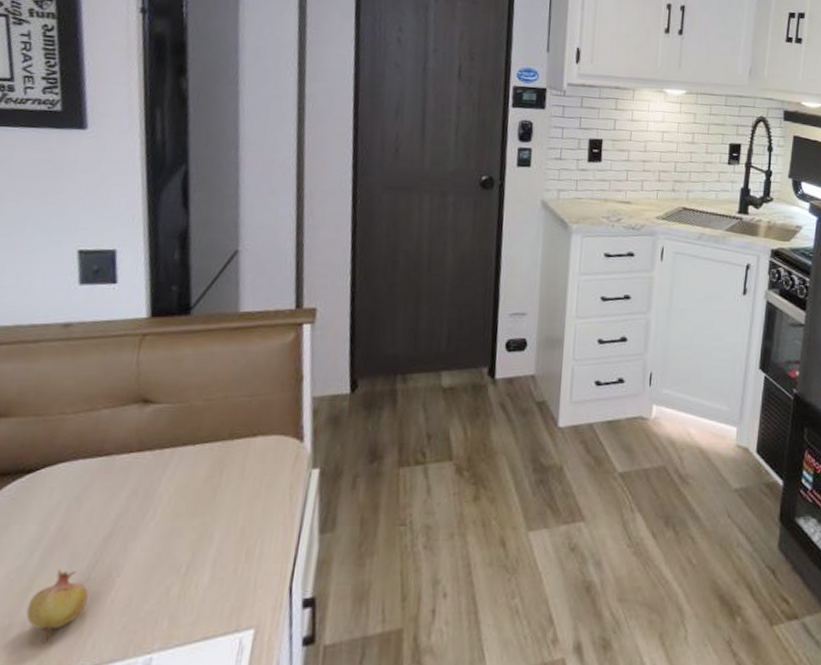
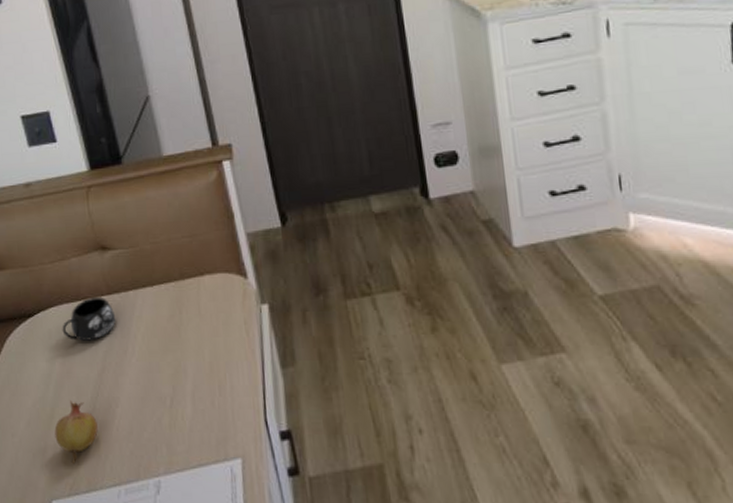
mug: none [69,454,142,502] -> present [62,297,115,341]

